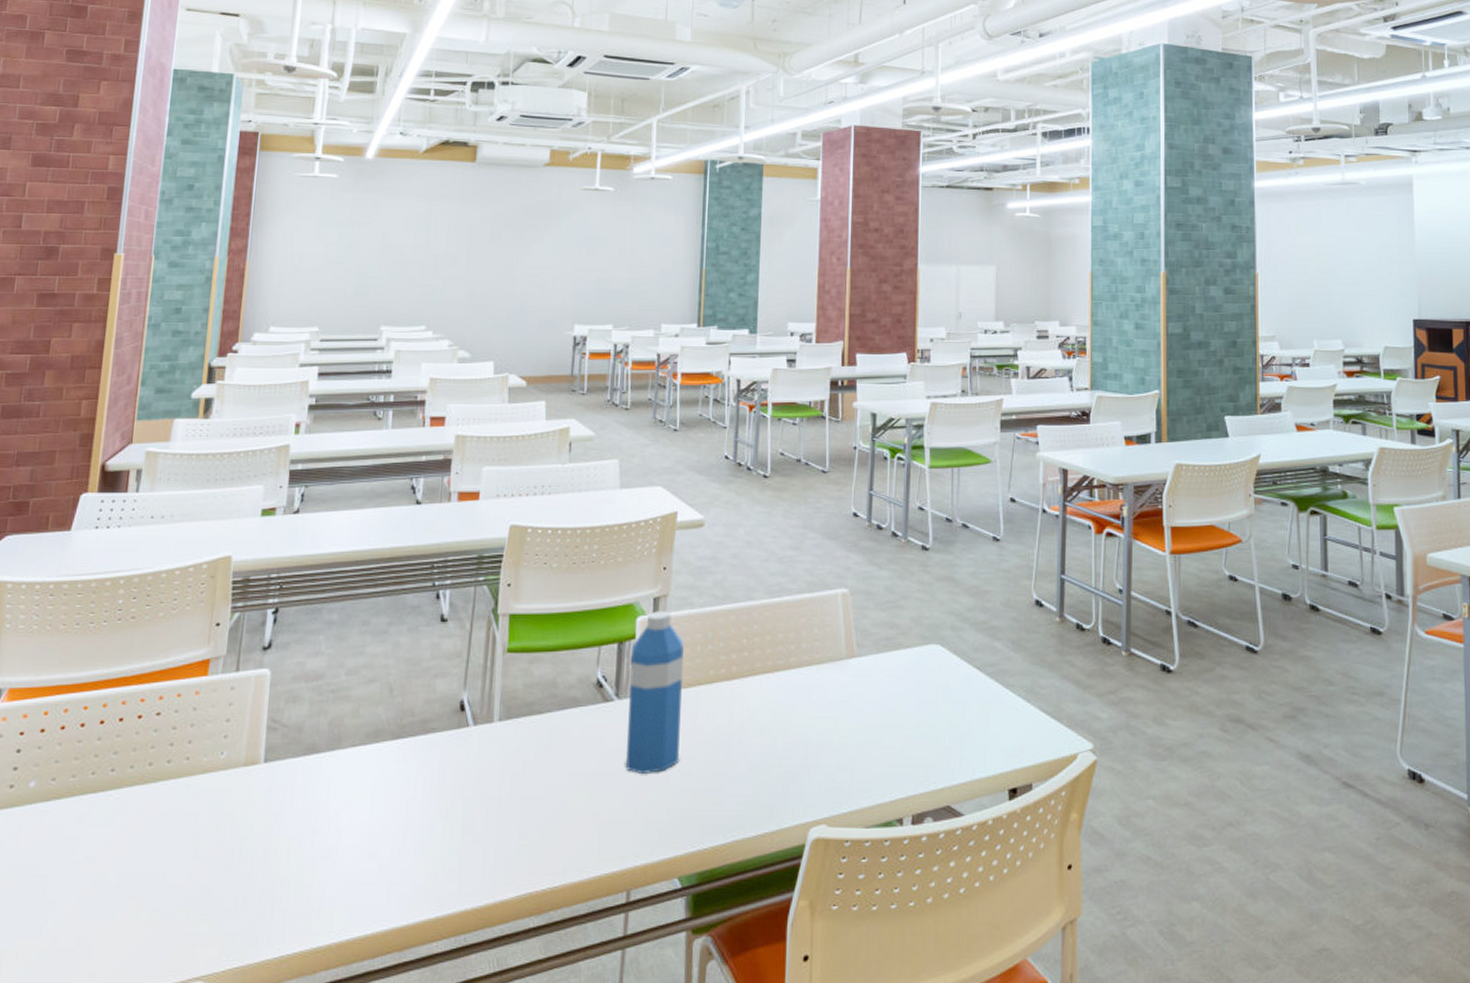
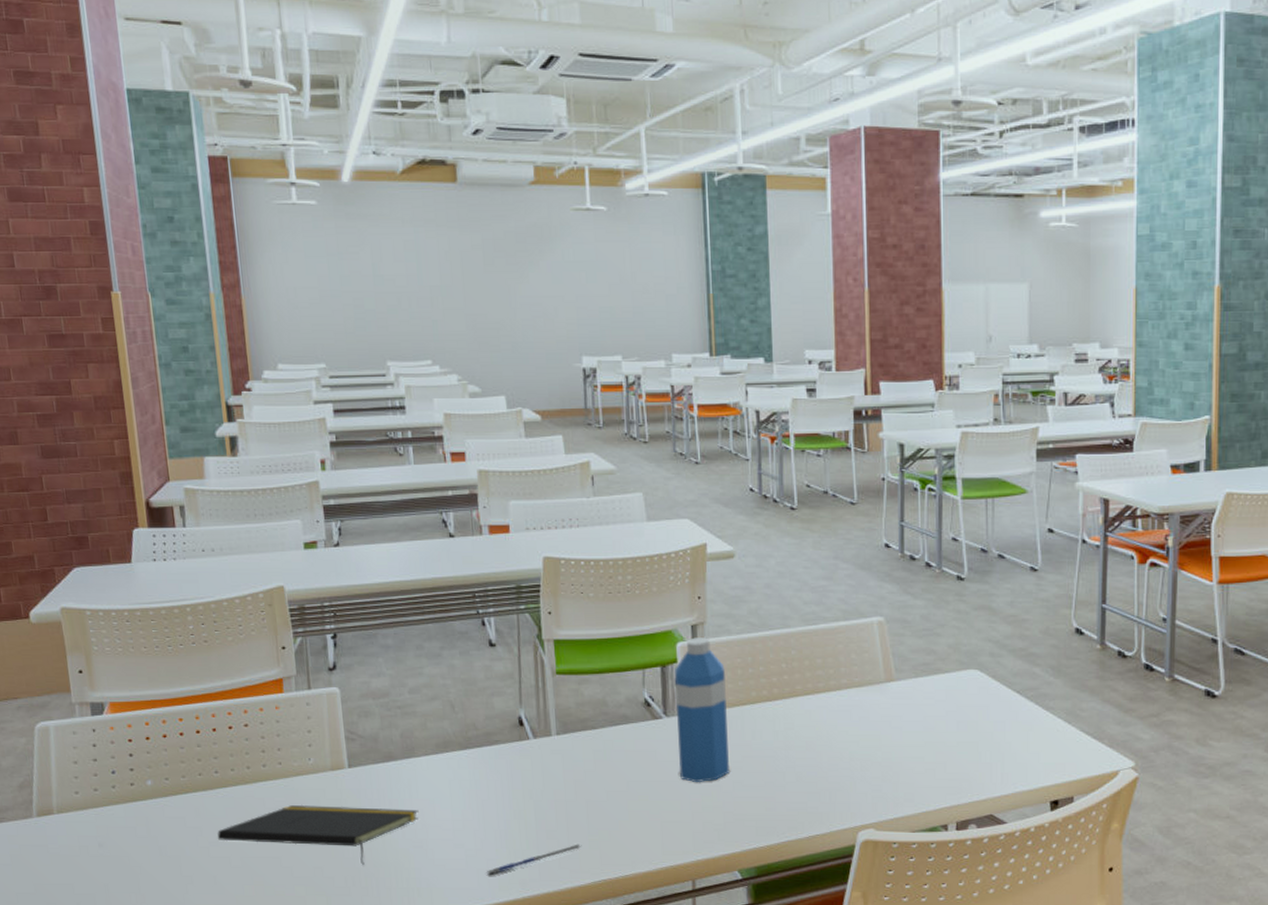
notepad: none [96,807,334,881] -> present [216,804,419,865]
pen: none [400,849,510,891] -> present [487,844,582,876]

